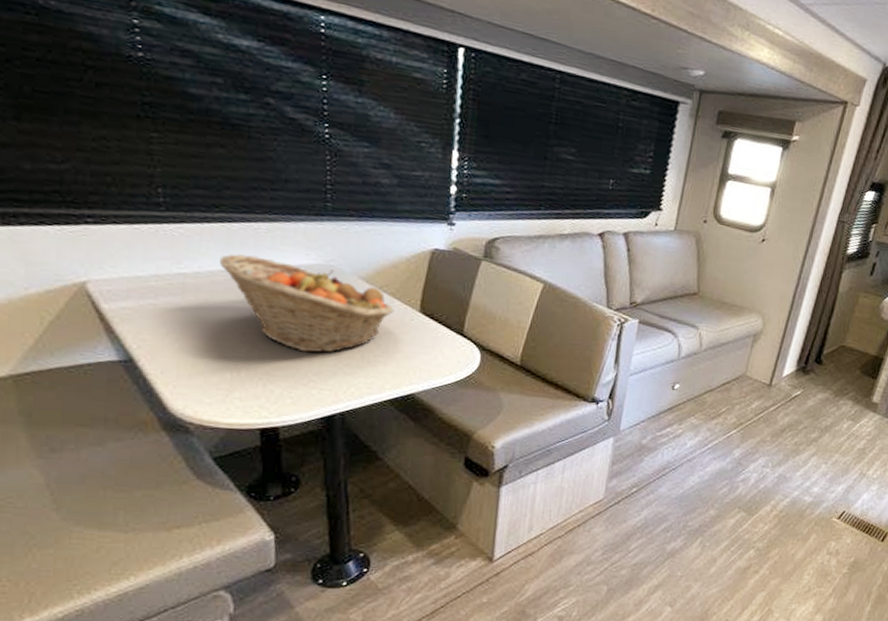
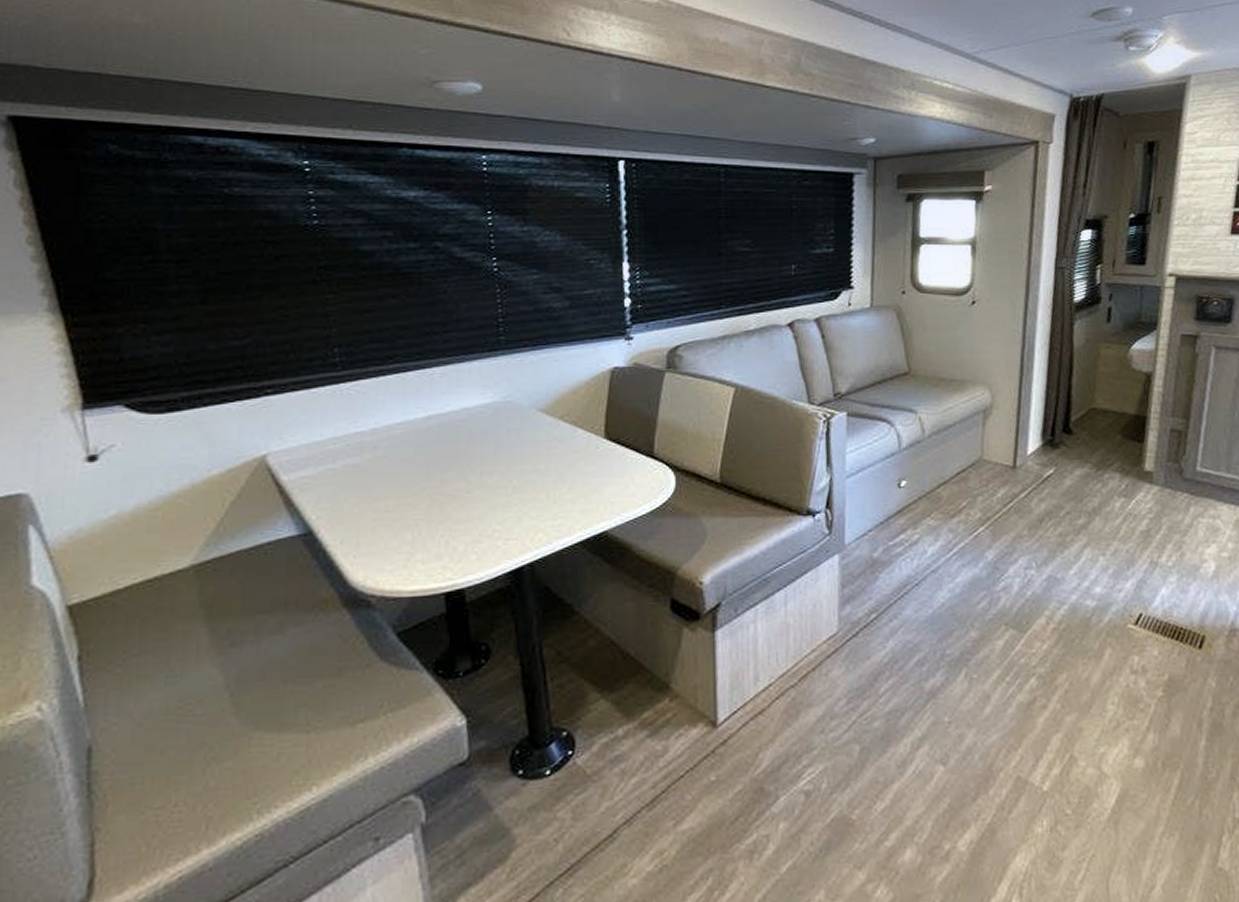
fruit basket: present [220,254,394,353] -> none [396,402,578,500]

